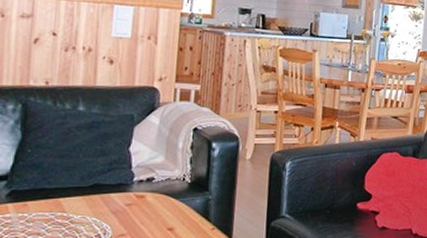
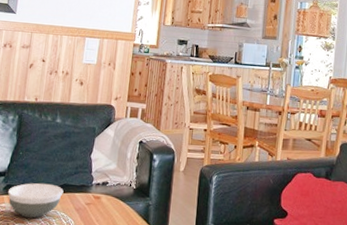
bowl: none [12,185,94,228] -> present [7,183,64,219]

